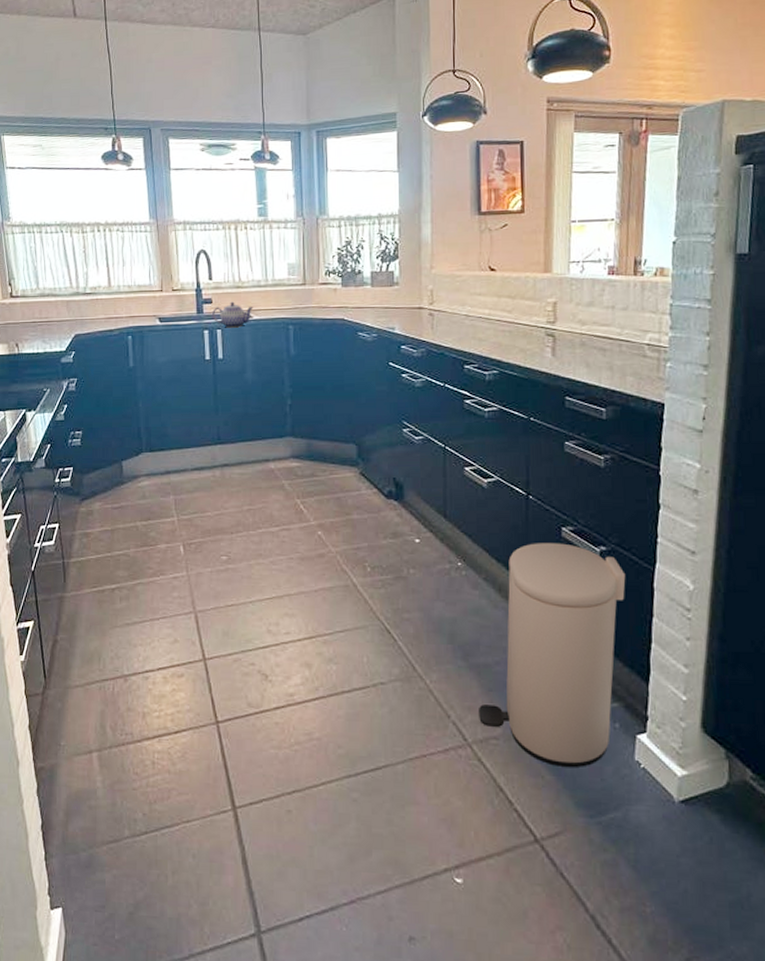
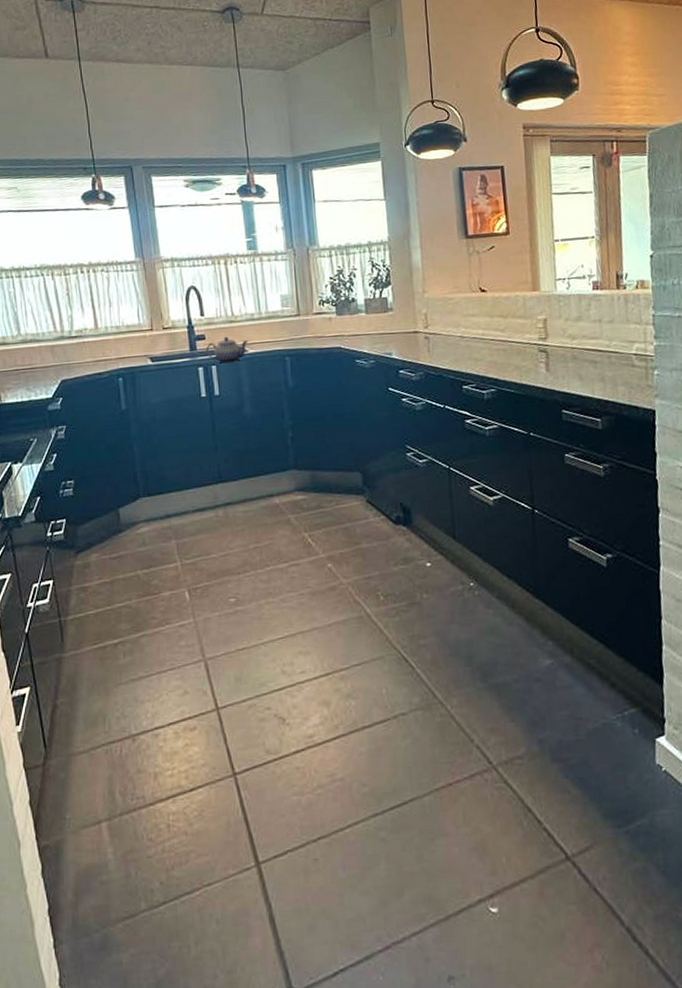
pedal bin: present [479,543,626,768] -> none [501,554,634,780]

